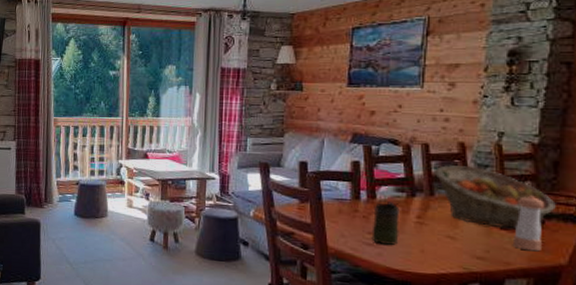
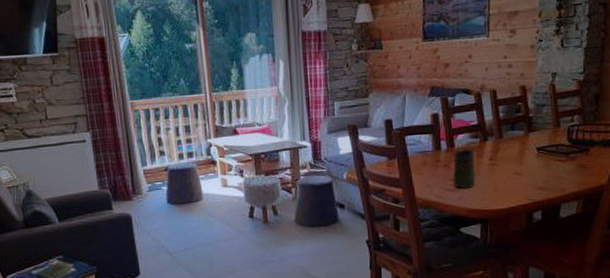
fruit basket: present [433,165,556,229] -> none [501,107,598,160]
pepper shaker: present [512,195,545,252] -> none [565,127,590,177]

